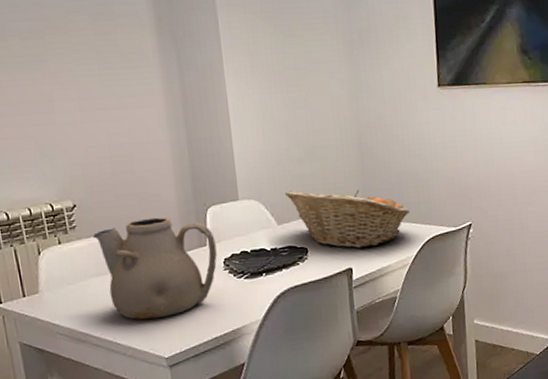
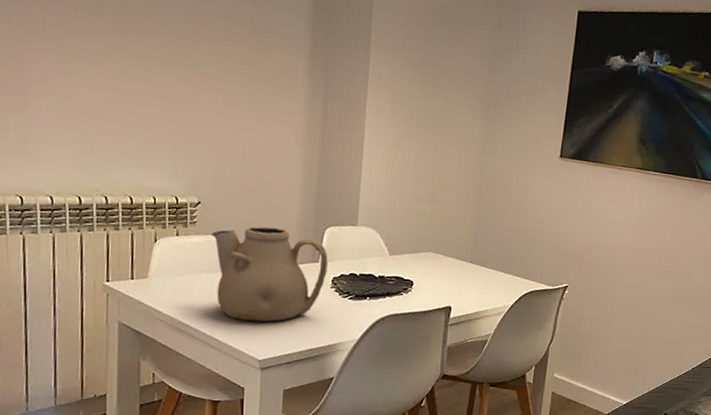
fruit basket: present [284,189,411,249] -> none [401,226,515,291]

